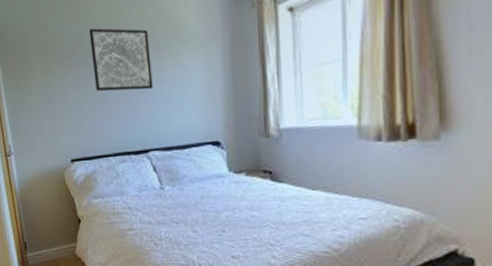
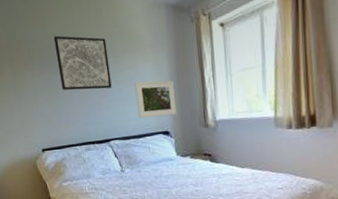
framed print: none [180,79,230,125] -> present [134,80,177,118]

